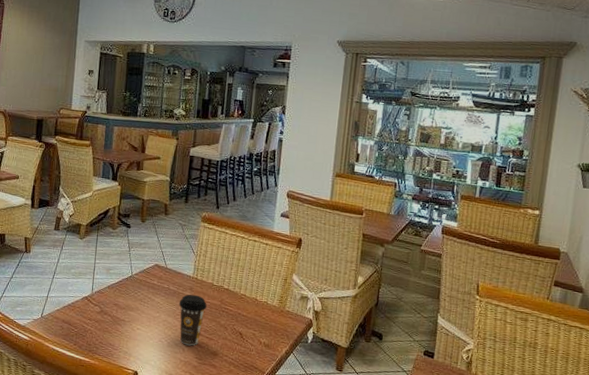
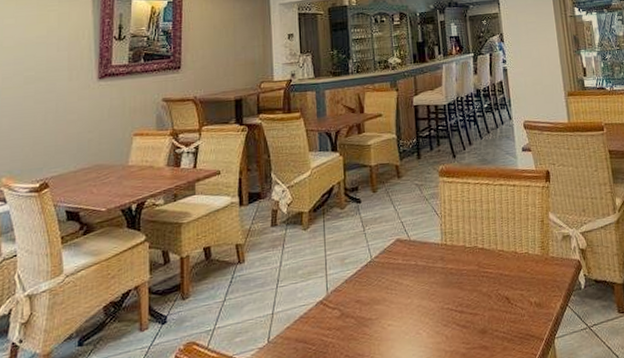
coffee cup: present [178,294,207,346] -> none [431,264,463,330]

